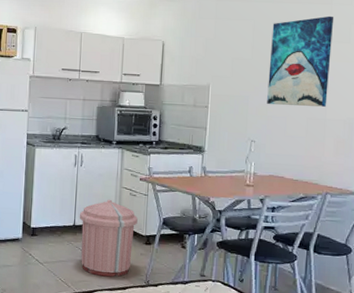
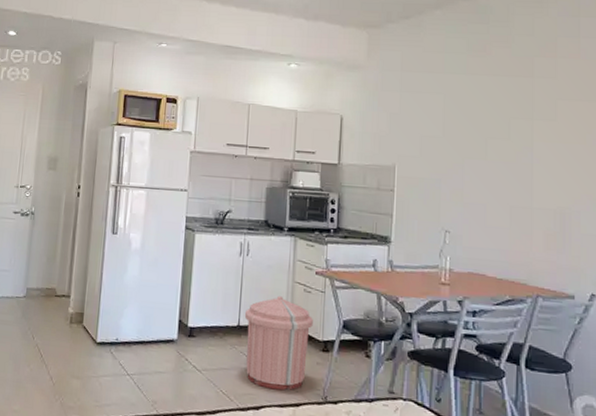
wall art: present [267,15,334,107] -> none [462,90,537,193]

